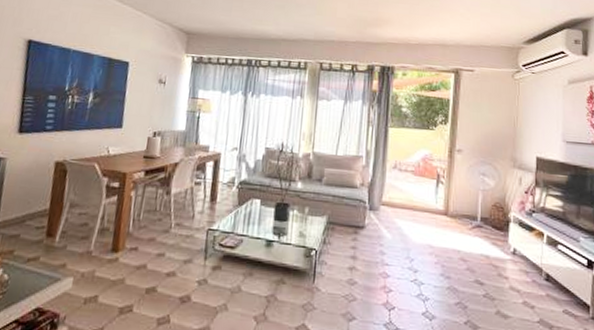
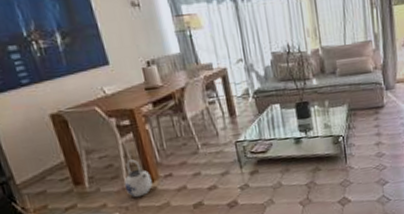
teapot: none [89,223,118,266] -> present [124,159,153,198]

